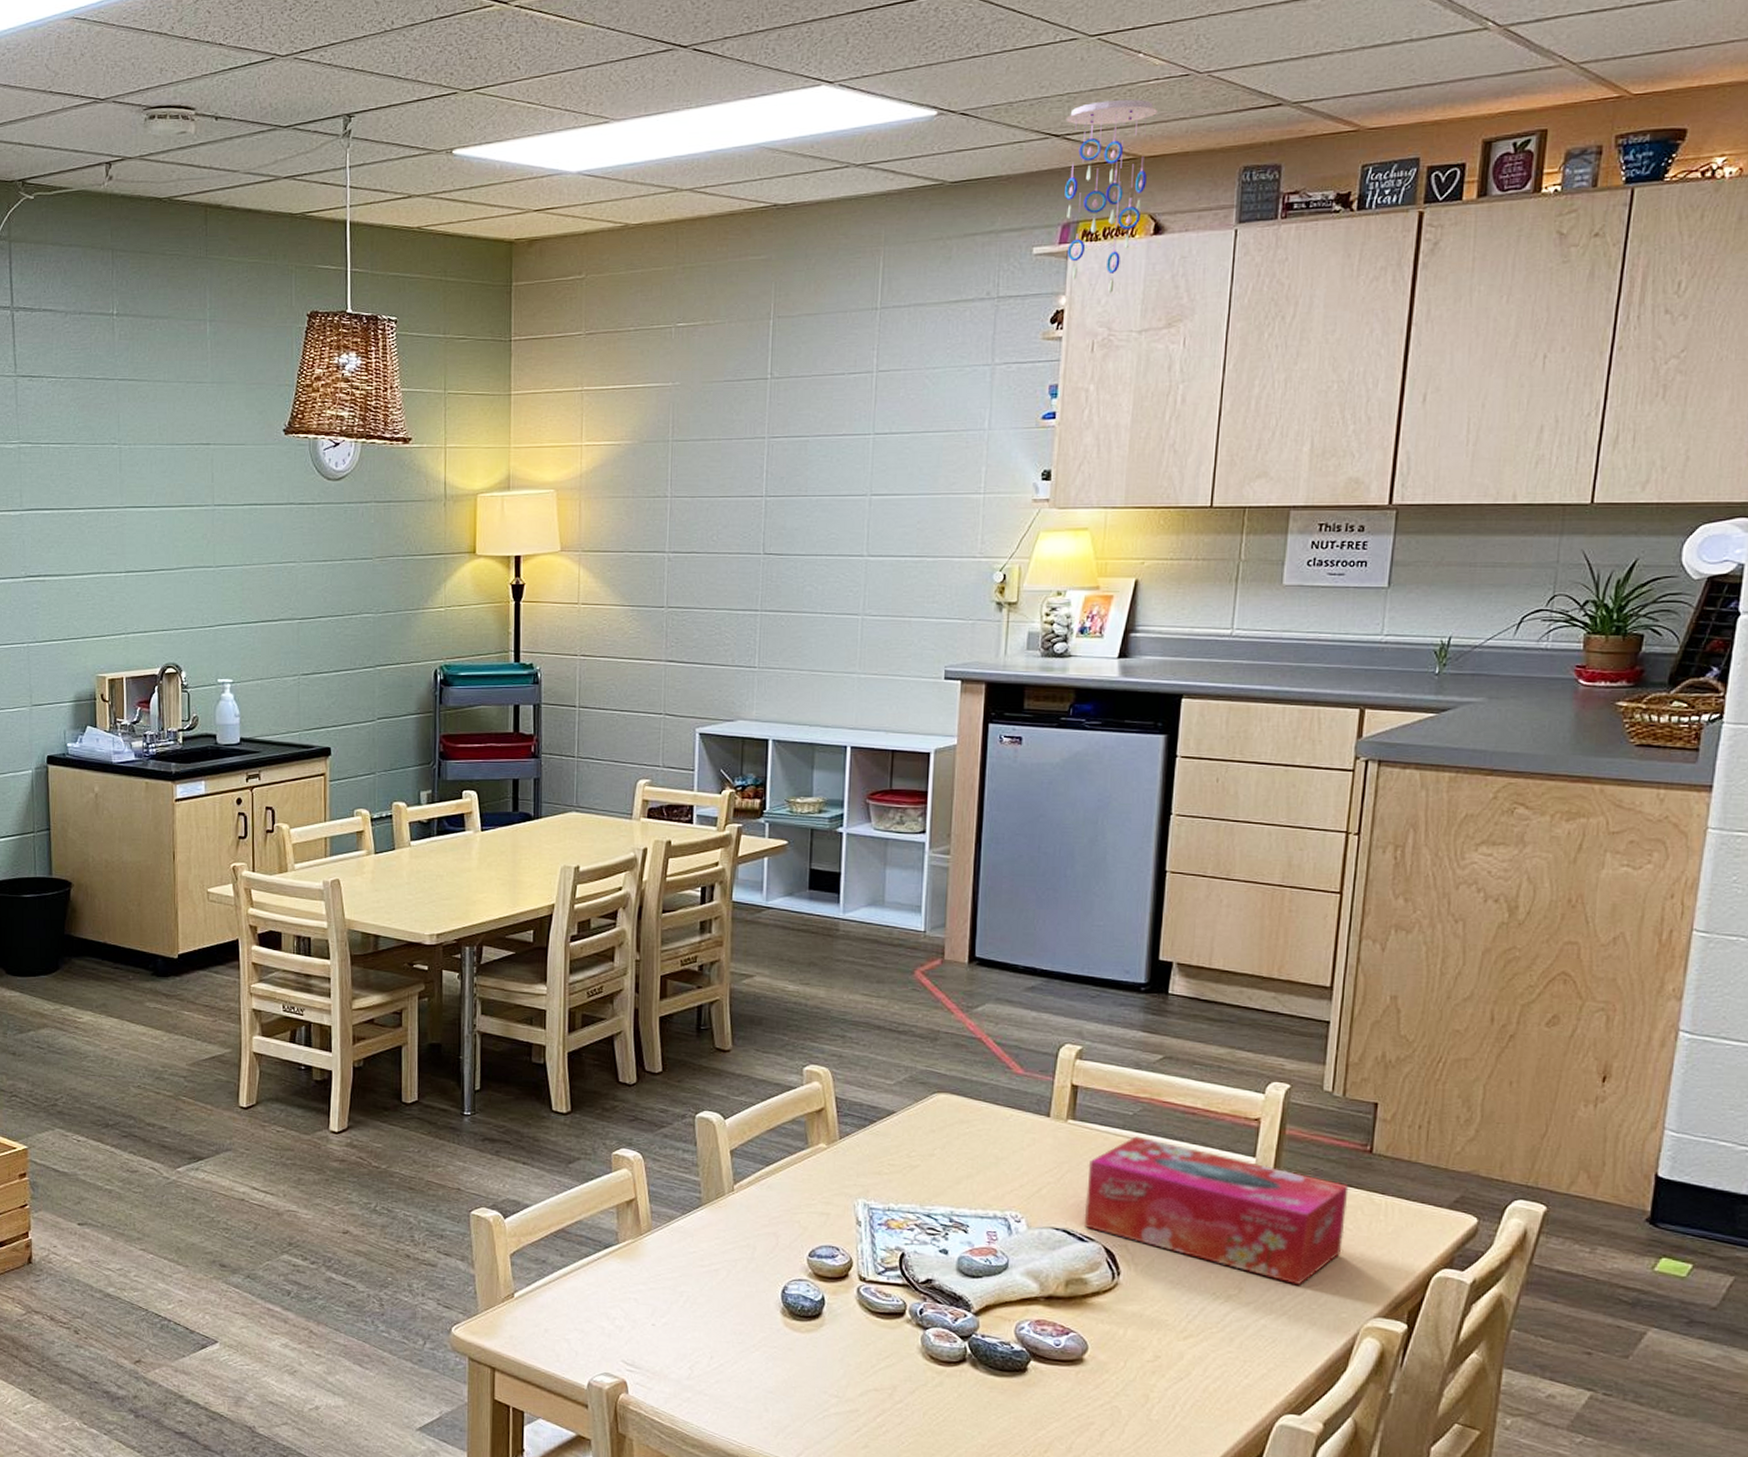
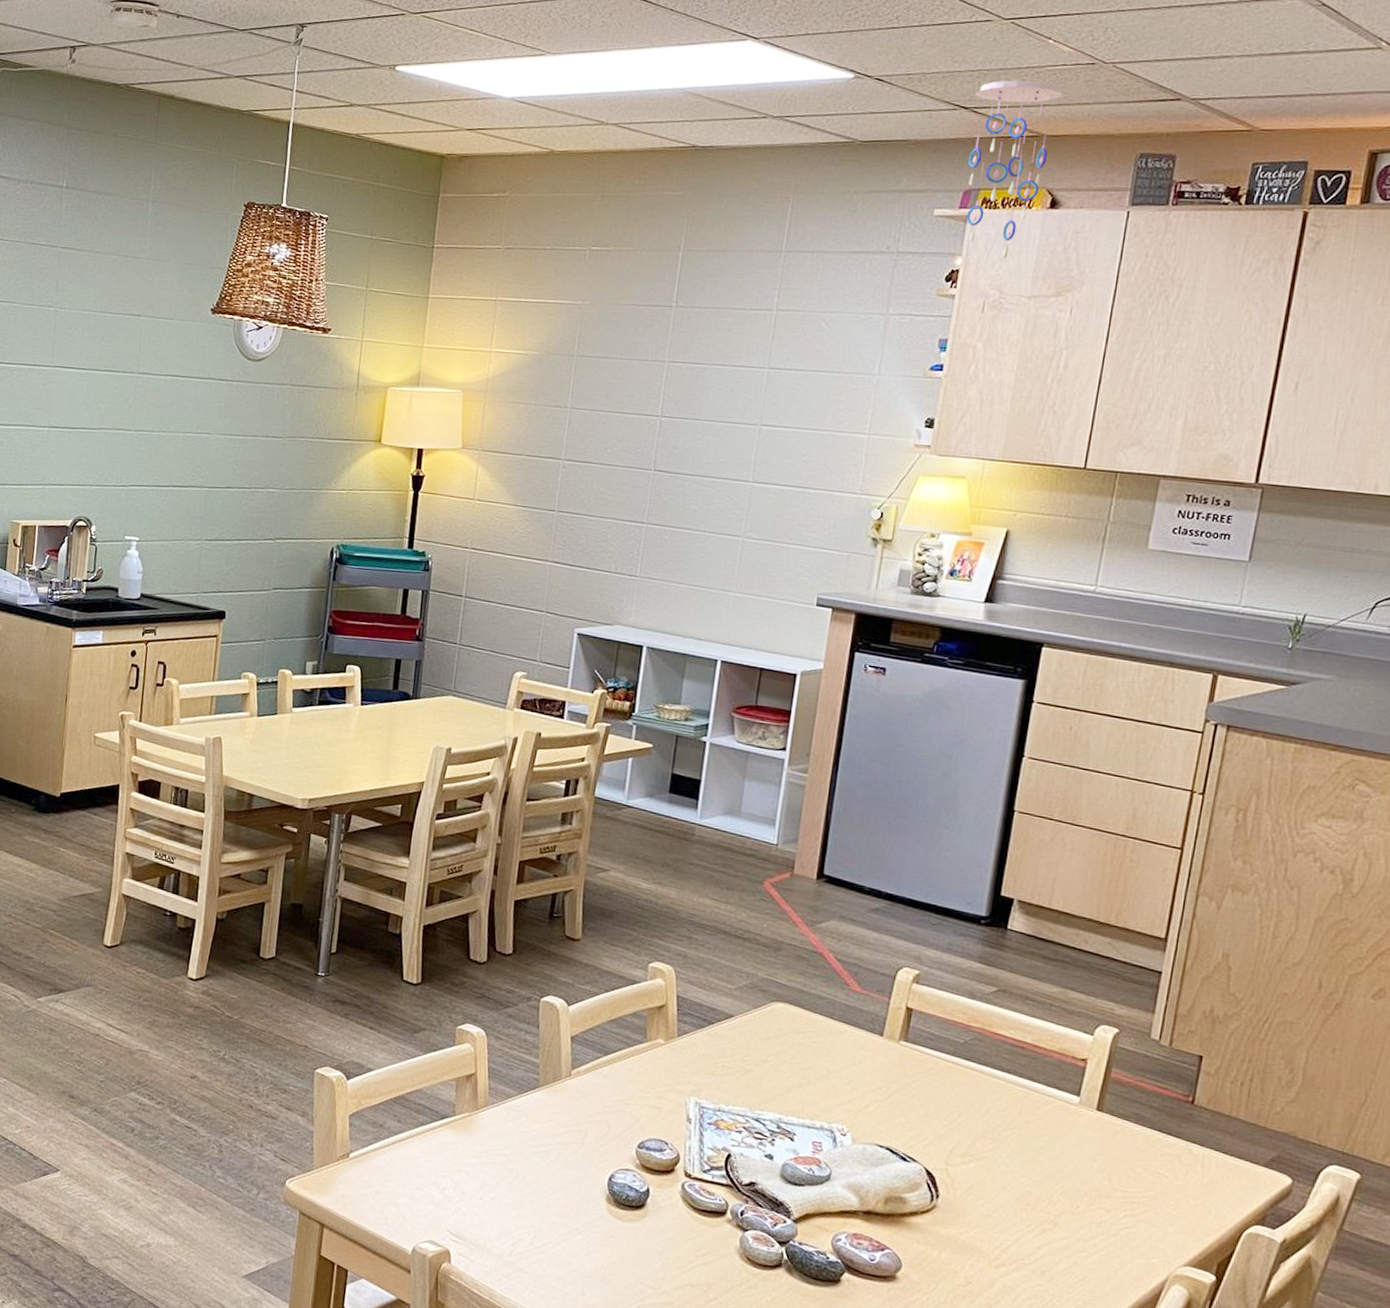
tissue box: present [1084,1136,1349,1286] -> none [908,1063,1169,1227]

